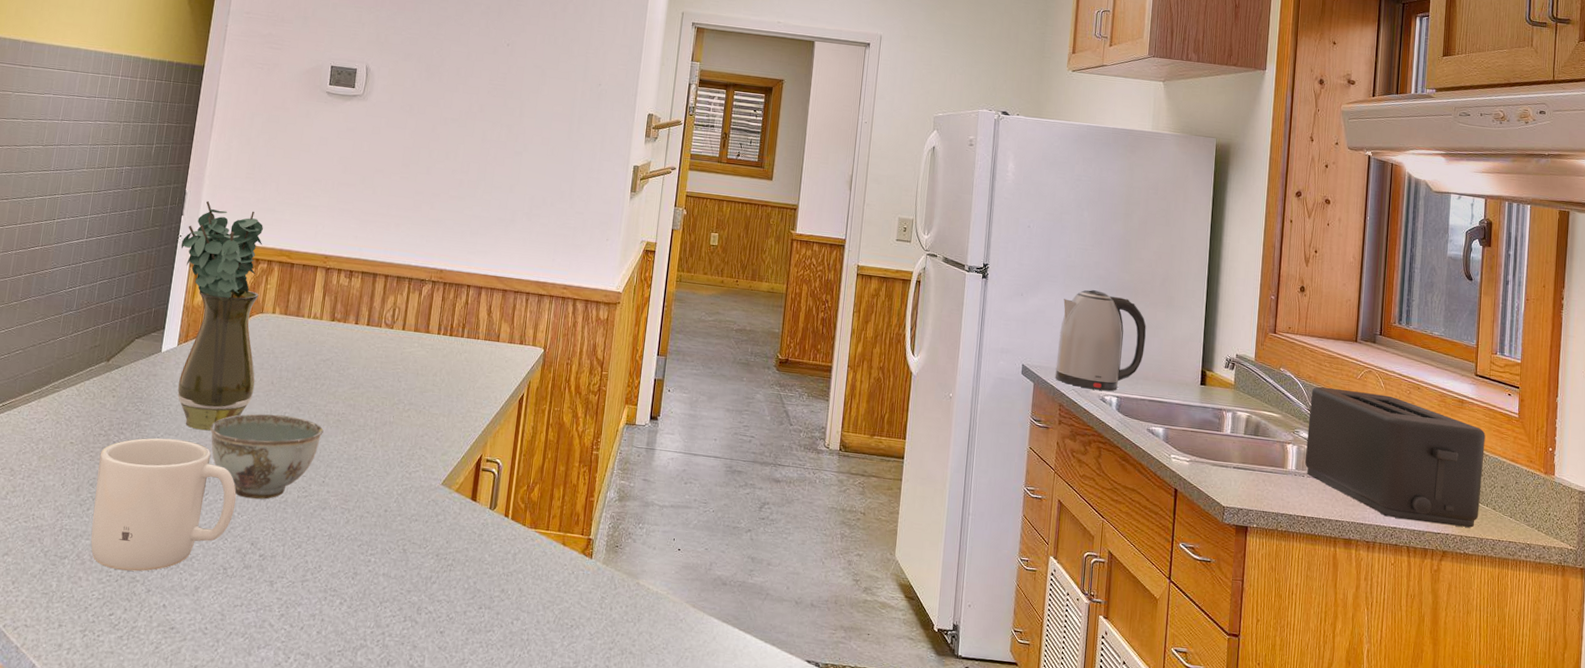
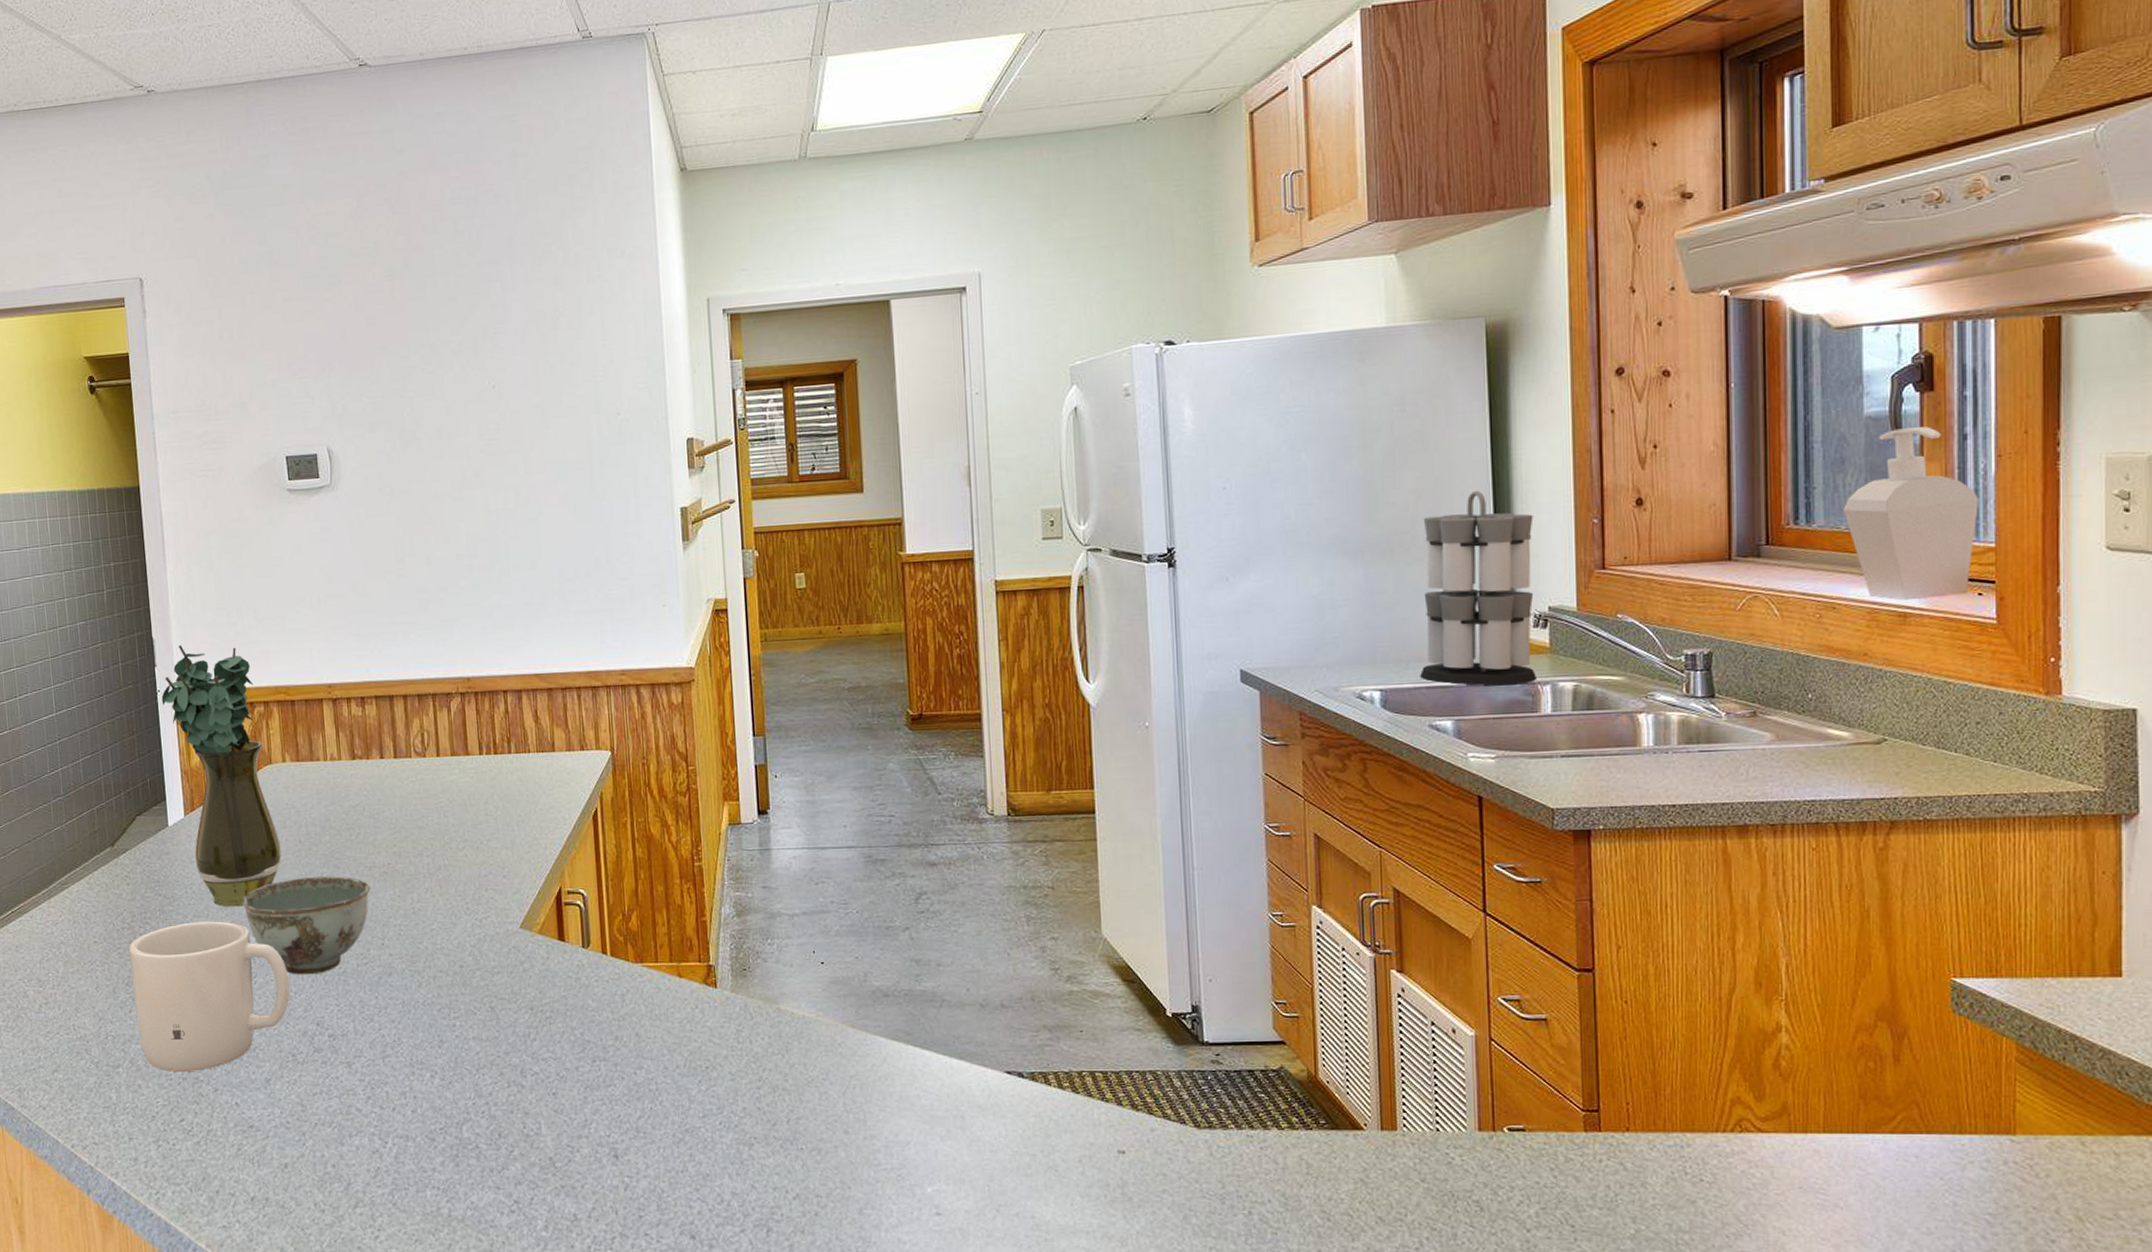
kettle: present [1055,290,1146,391] -> none [1287,556,1412,687]
spice rack: none [1145,260,1233,409] -> present [1420,490,1536,686]
toaster: present [1304,386,1486,528] -> none [1666,625,1946,788]
soap bottle: none [1430,269,1513,393] -> present [1843,426,1979,601]

